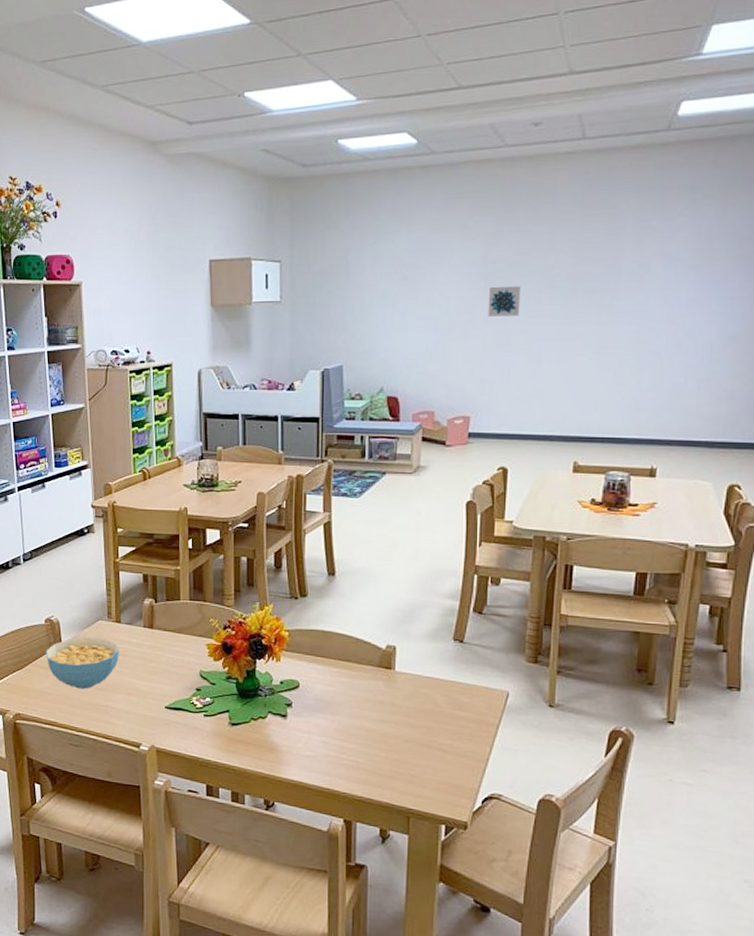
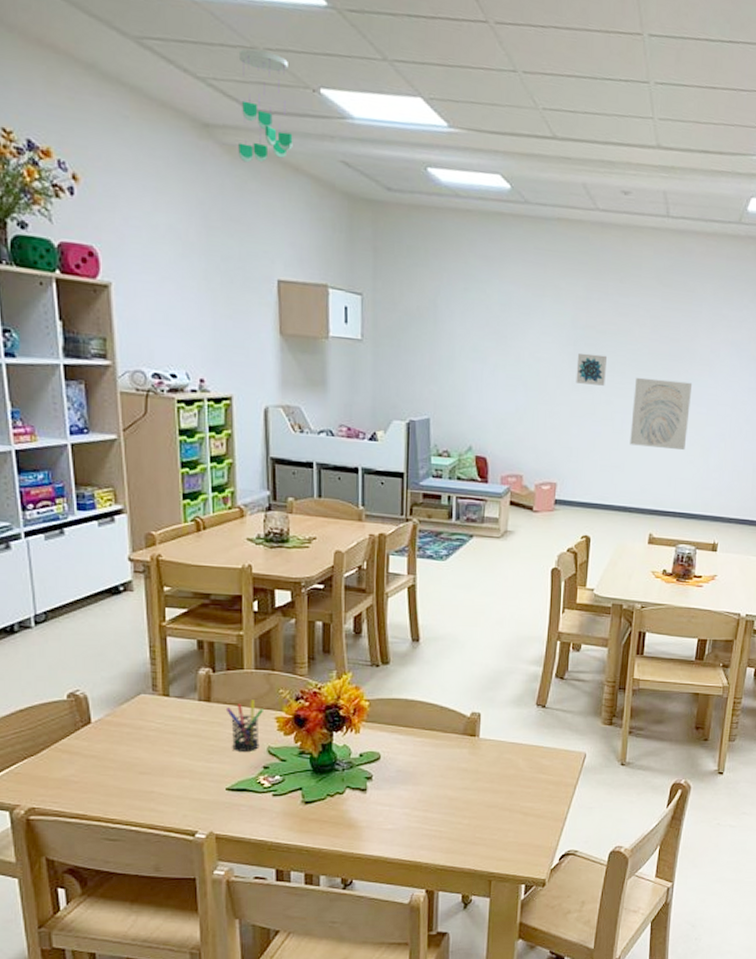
cereal bowl: present [46,637,119,689] -> none [70,714,168,774]
pen holder: none [165,627,197,674] -> present [225,699,265,751]
ceiling mobile: none [178,72,222,167] -> present [238,49,293,163]
wall art: none [549,301,619,373] -> present [630,377,693,451]

